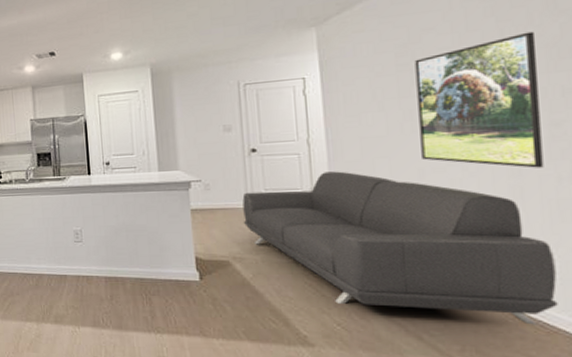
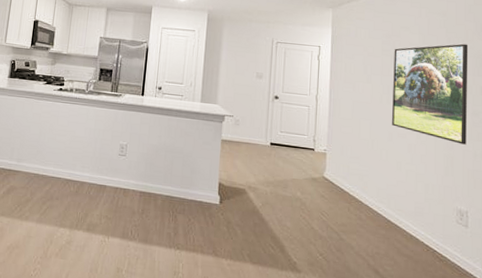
sofa: present [242,171,558,325] -> none [260,124,468,268]

